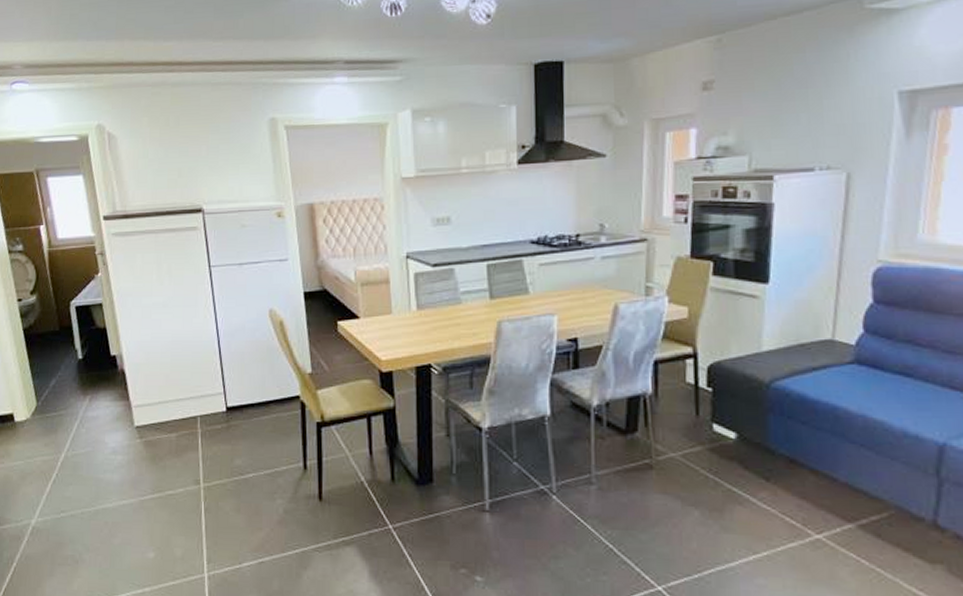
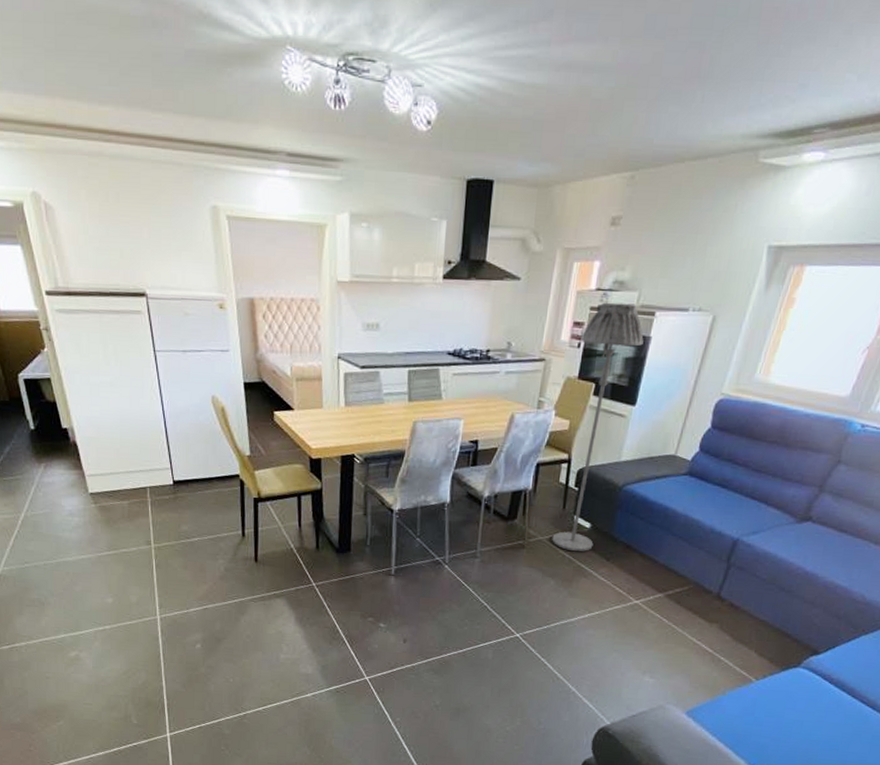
floor lamp: none [687,169,765,471] -> present [552,302,644,552]

